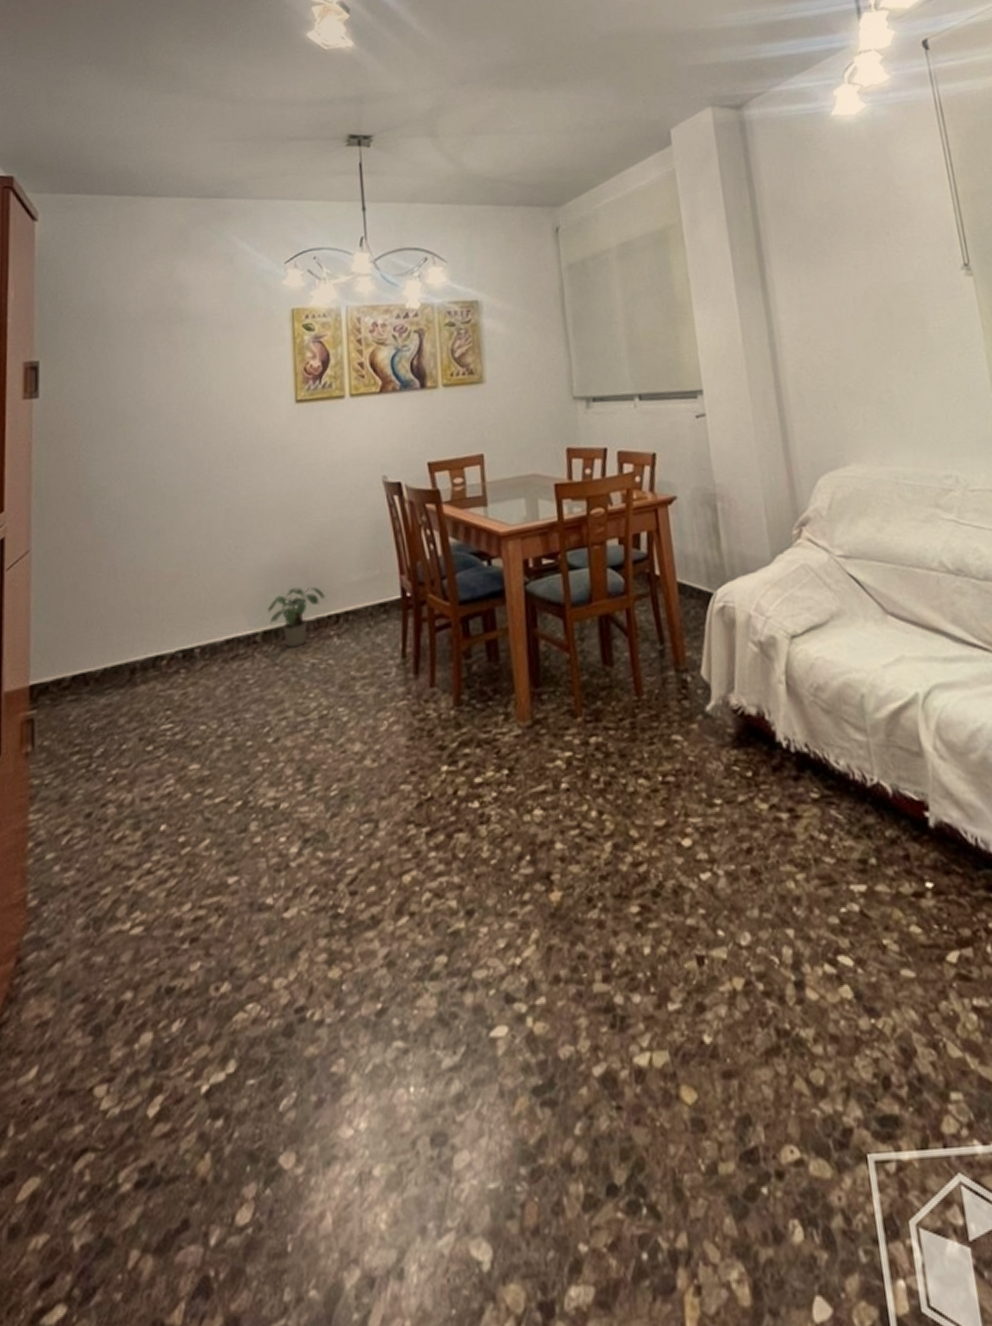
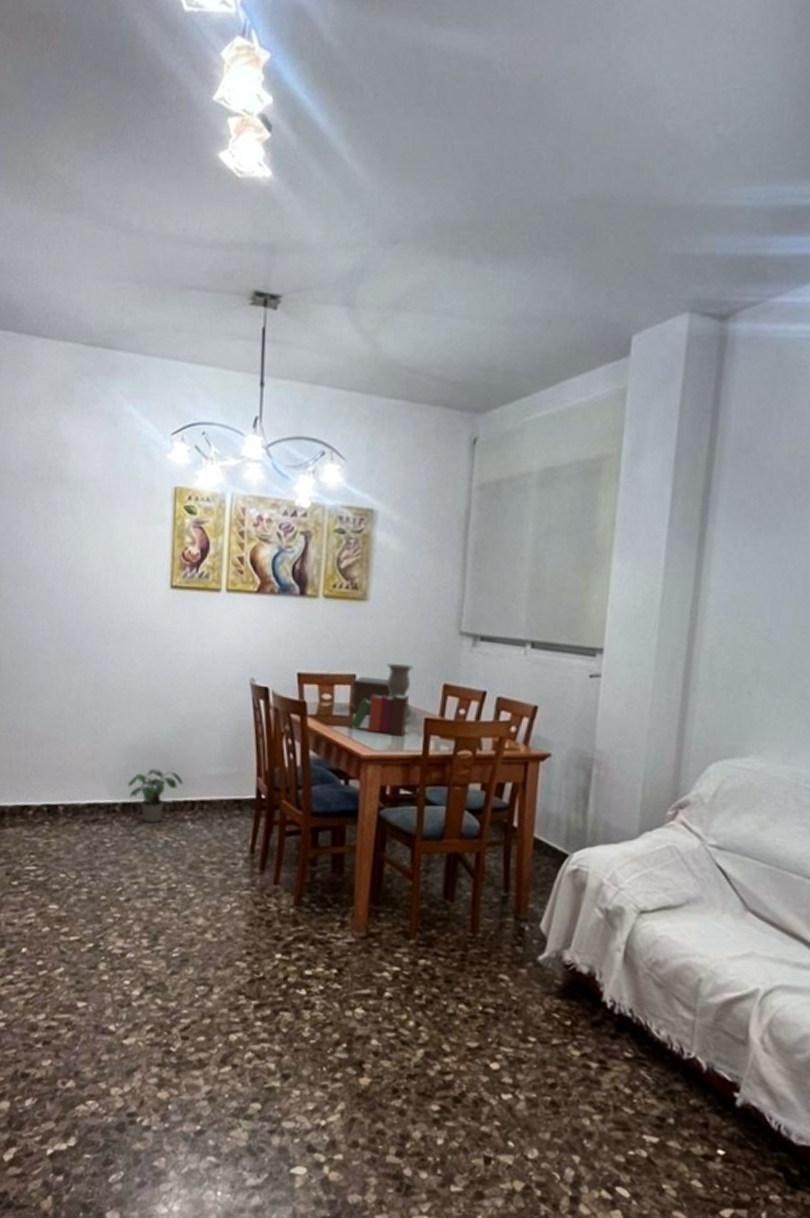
decorative box: none [481,453,518,494] -> present [351,676,390,715]
books: none [484,465,539,508] -> present [350,694,409,737]
vase: none [511,436,541,491] -> present [386,664,414,721]

